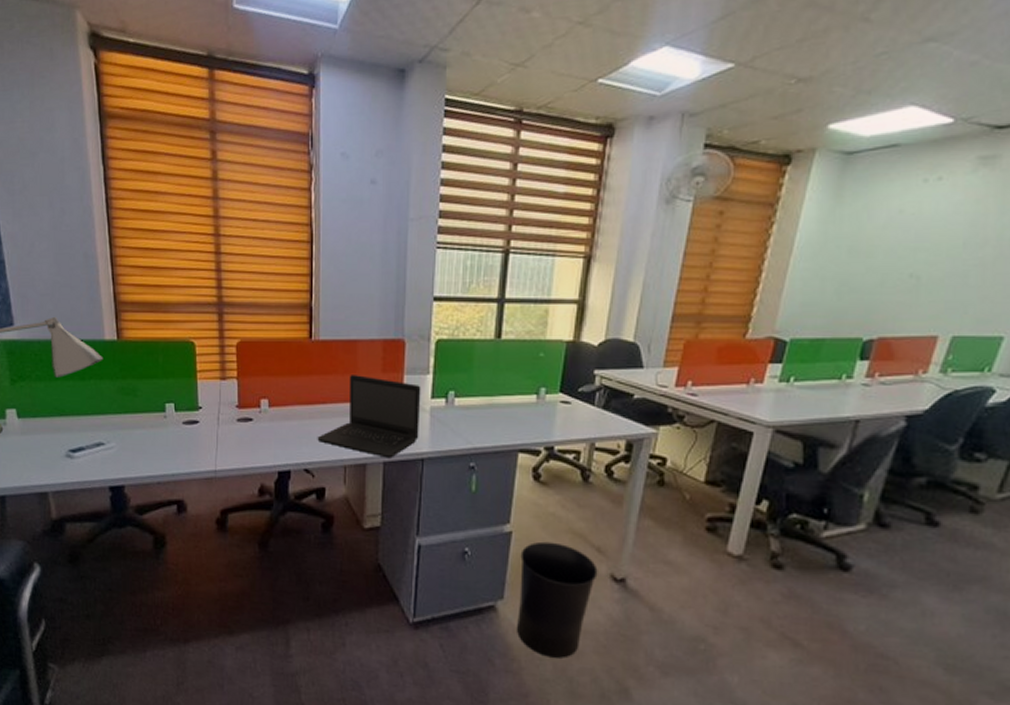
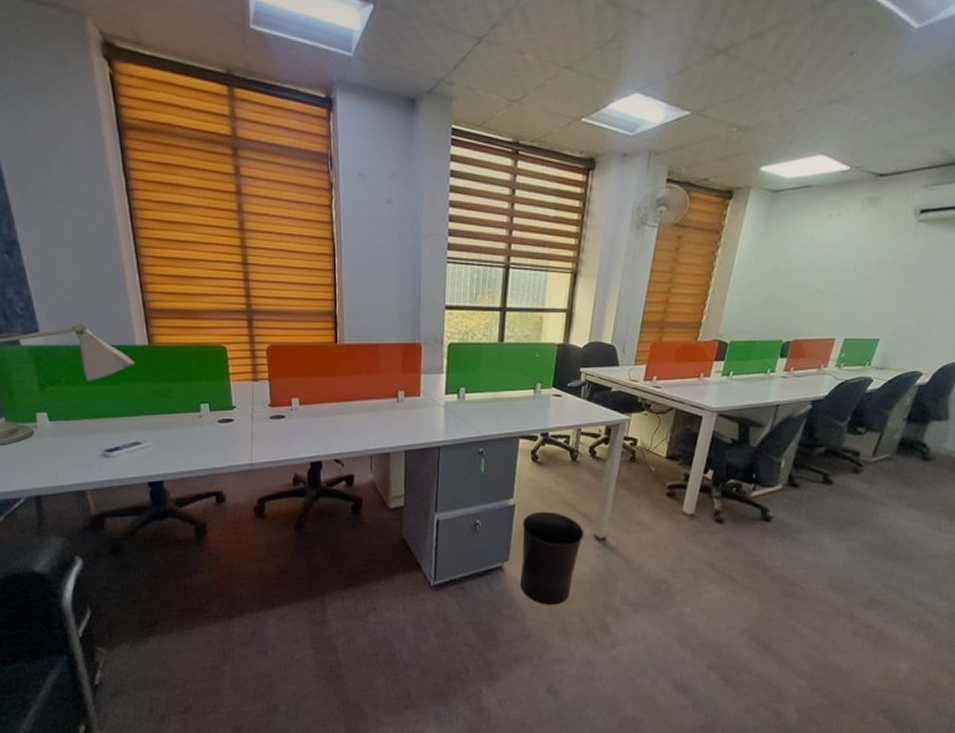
laptop: present [317,375,421,458] -> none [345,375,437,447]

